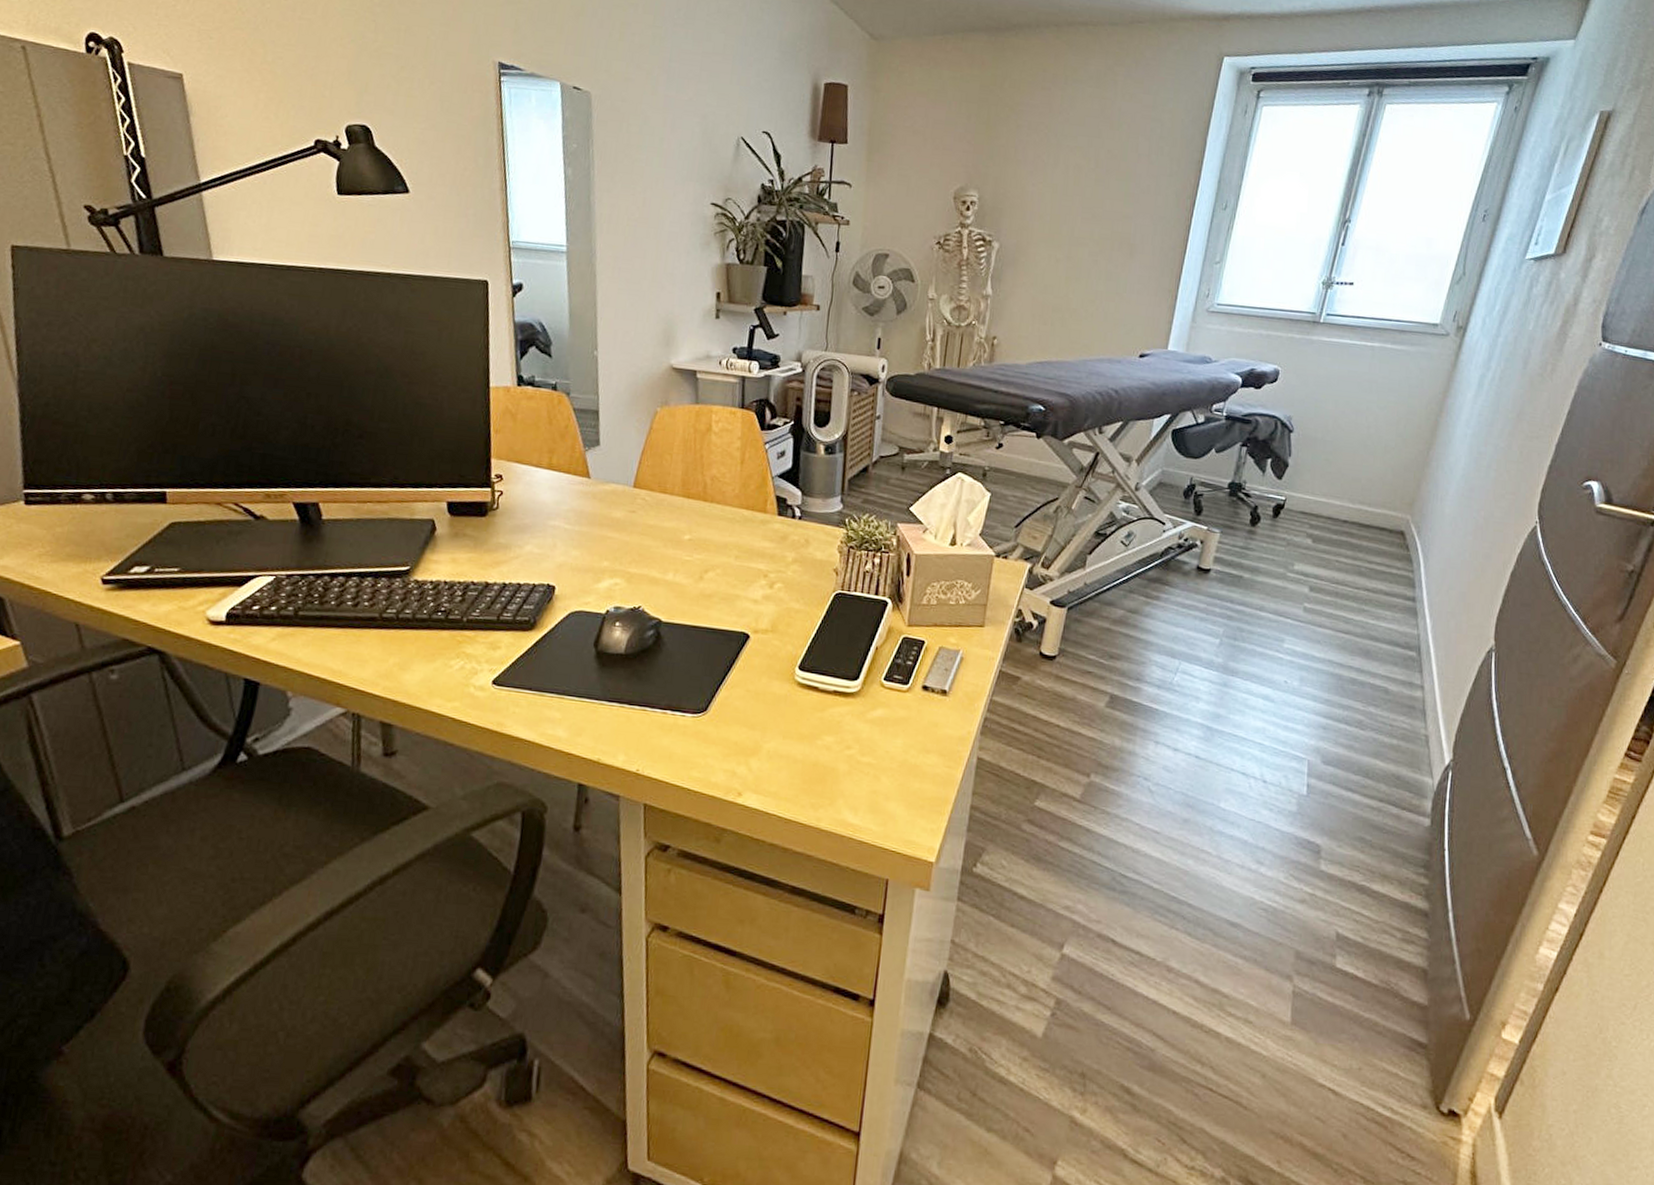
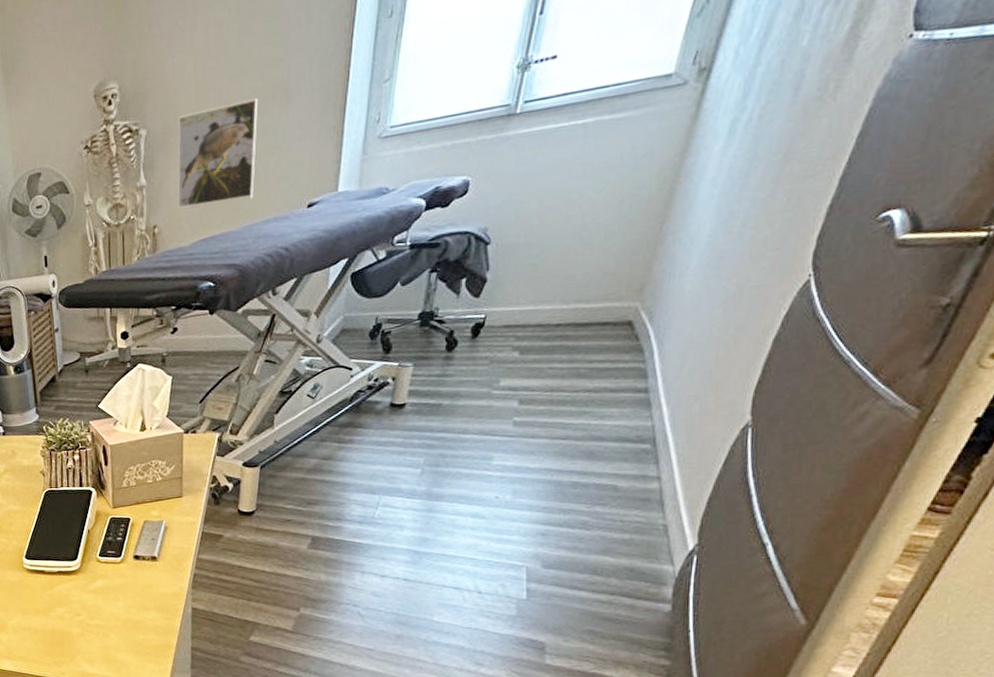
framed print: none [1019,239,1106,336] -> present [177,97,258,210]

